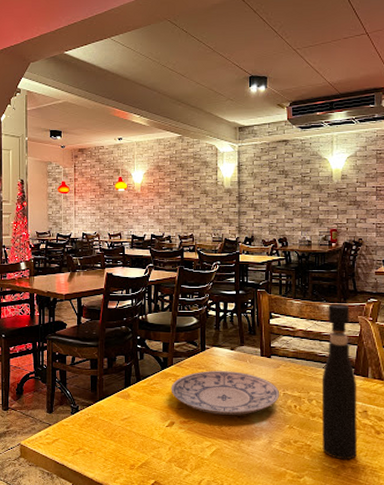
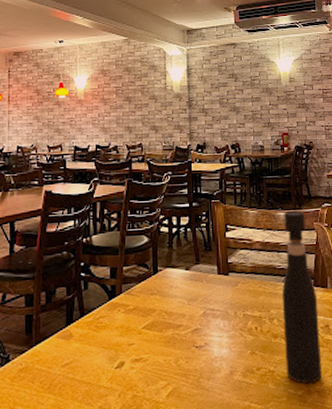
plate: present [171,371,280,415] -> none [120,294,240,347]

